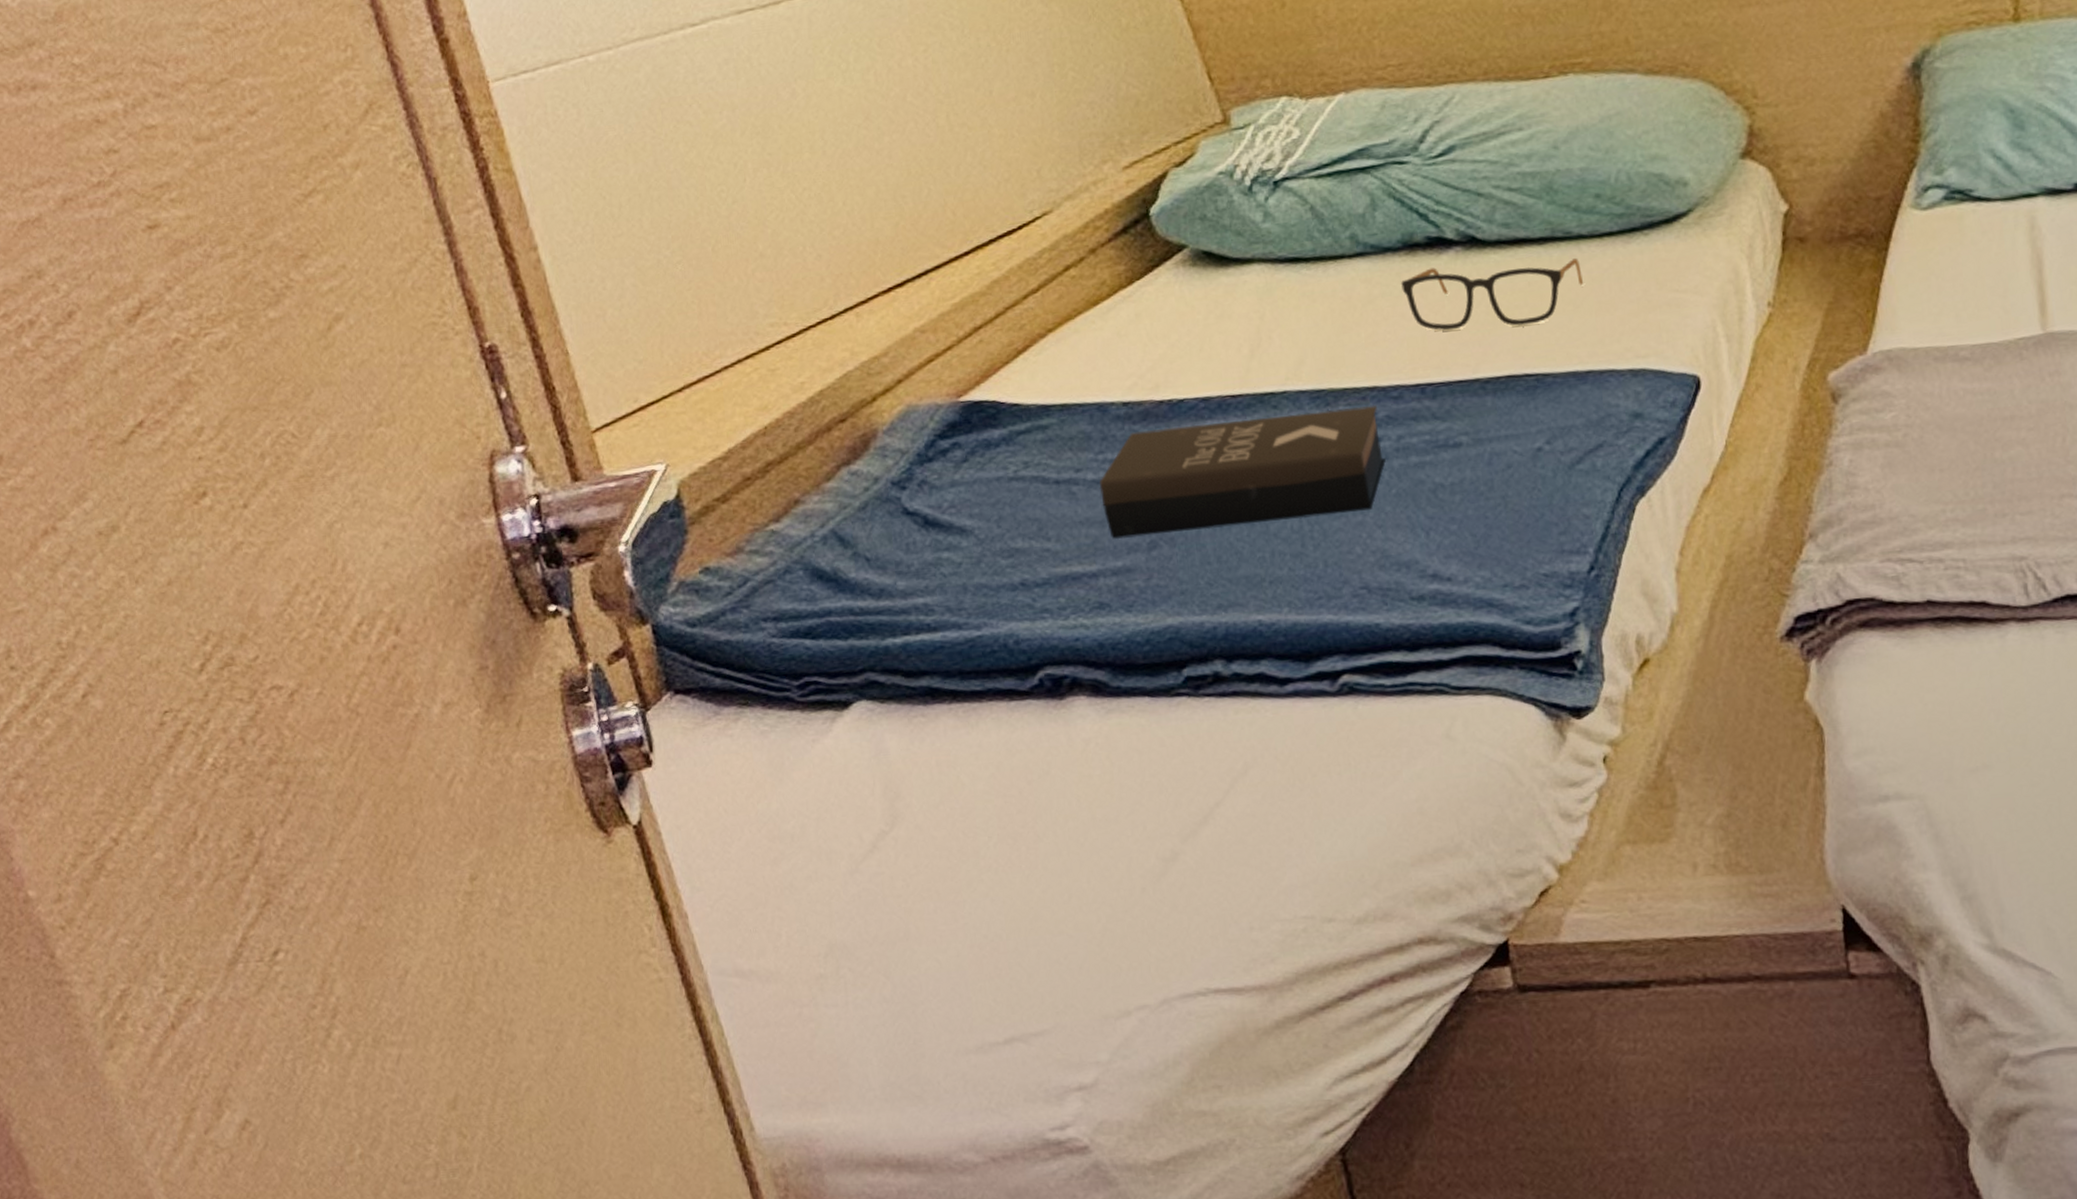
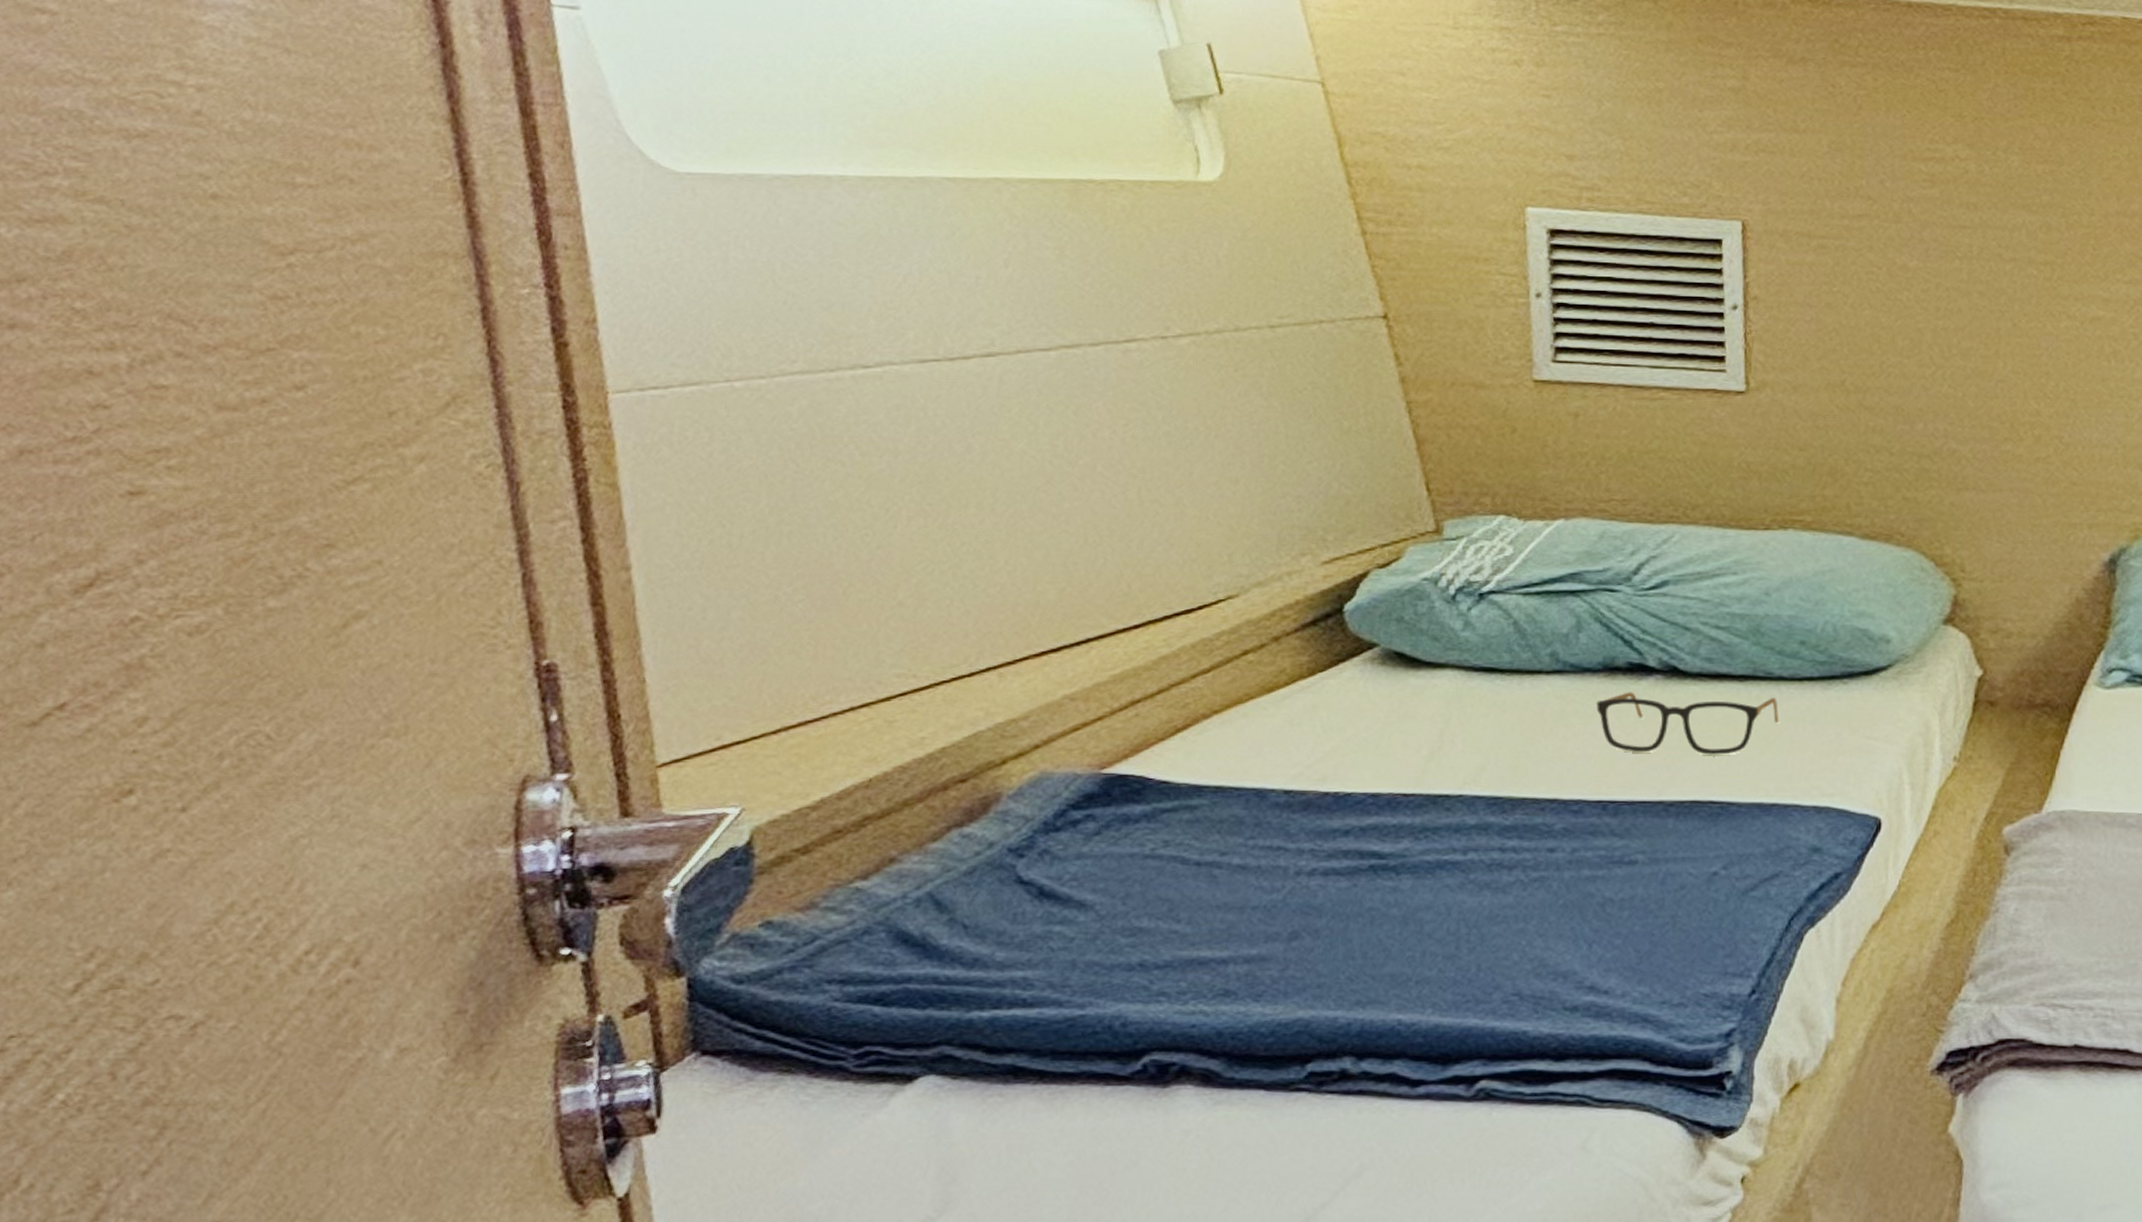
book: present [1099,404,1386,540] -> none [1244,816,1557,928]

